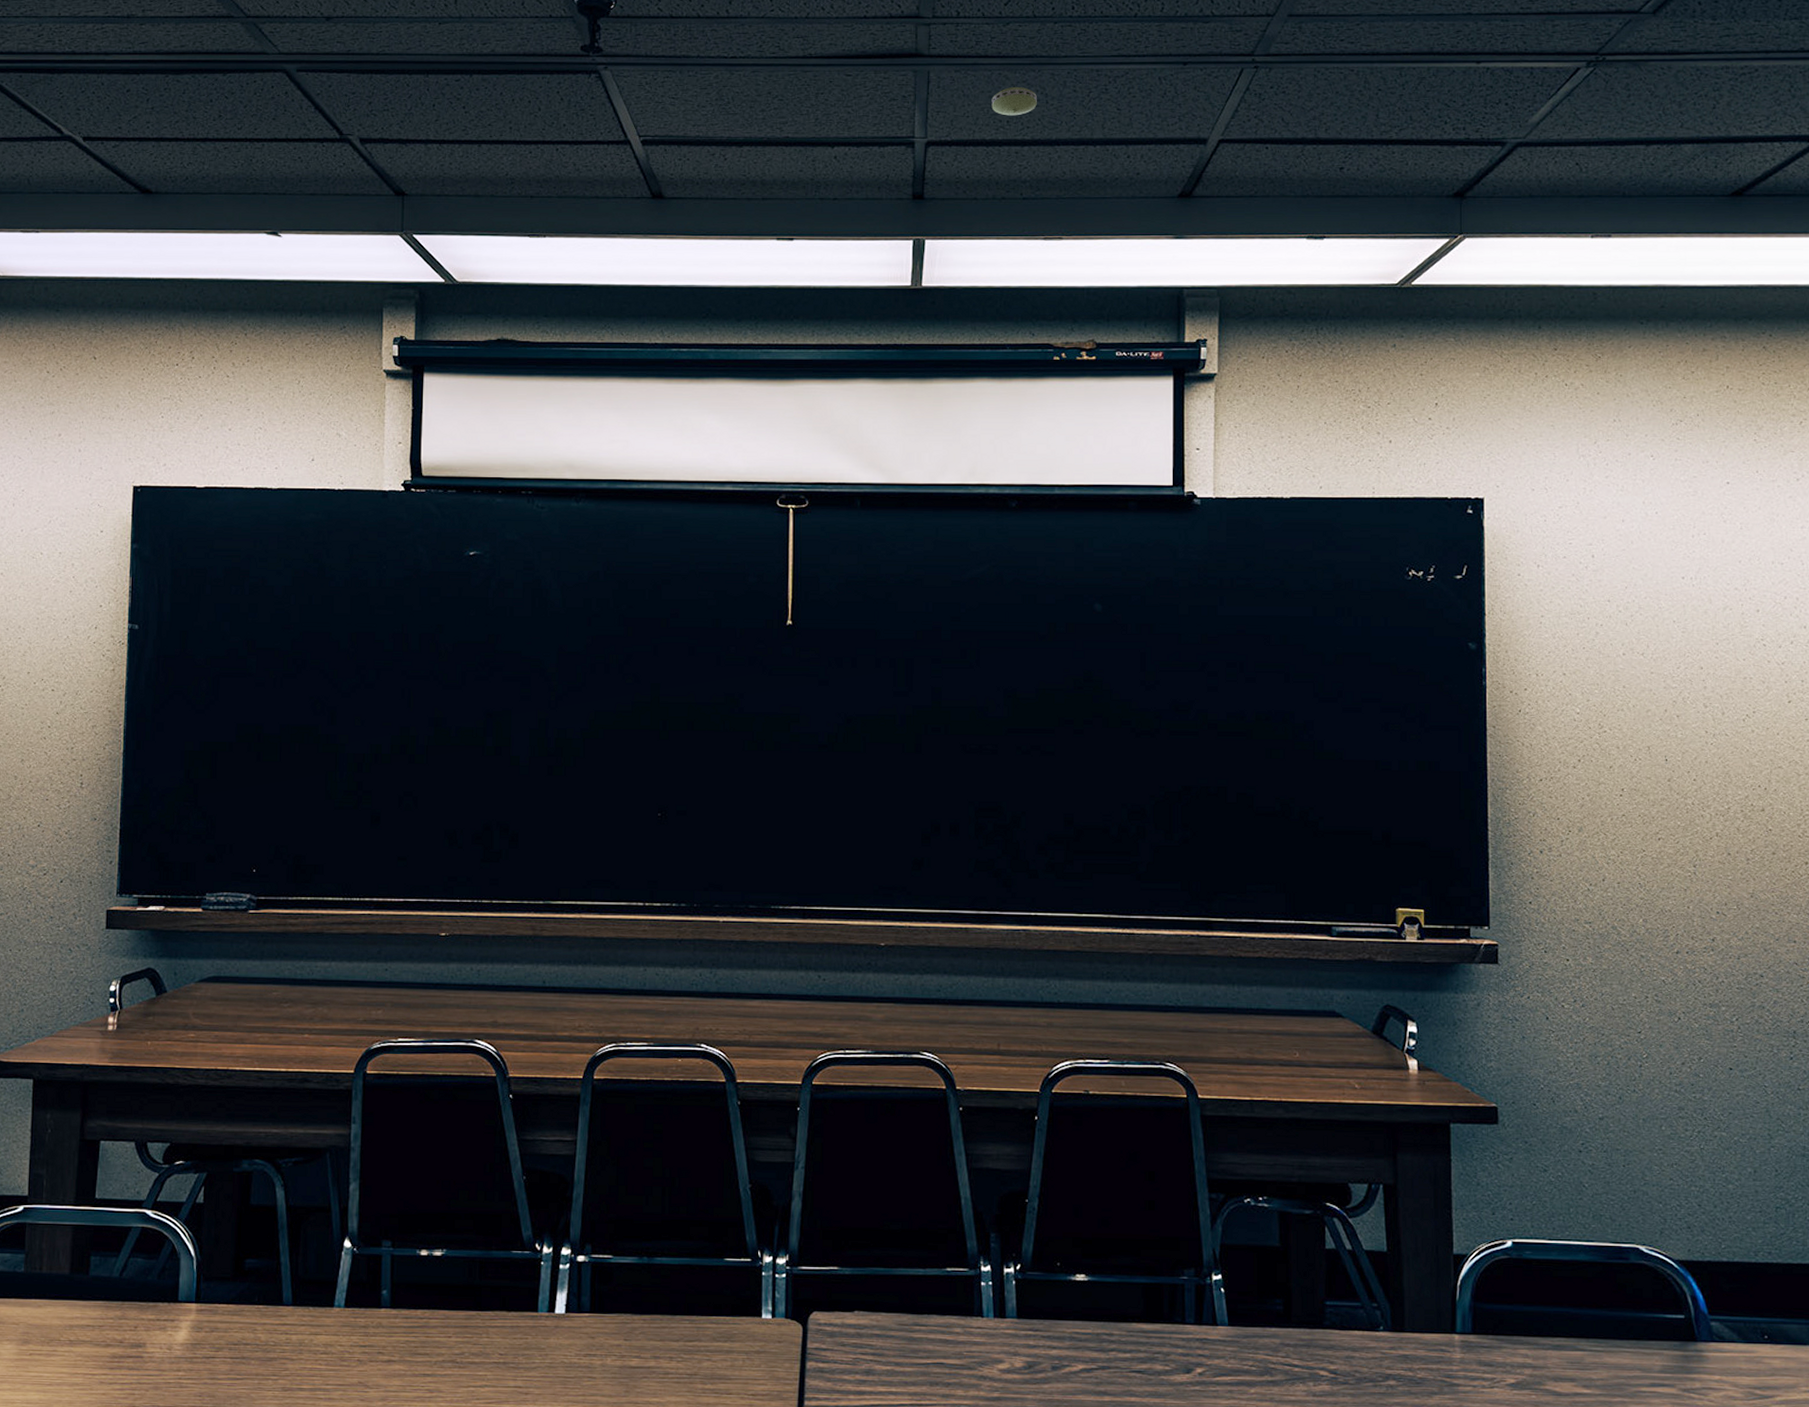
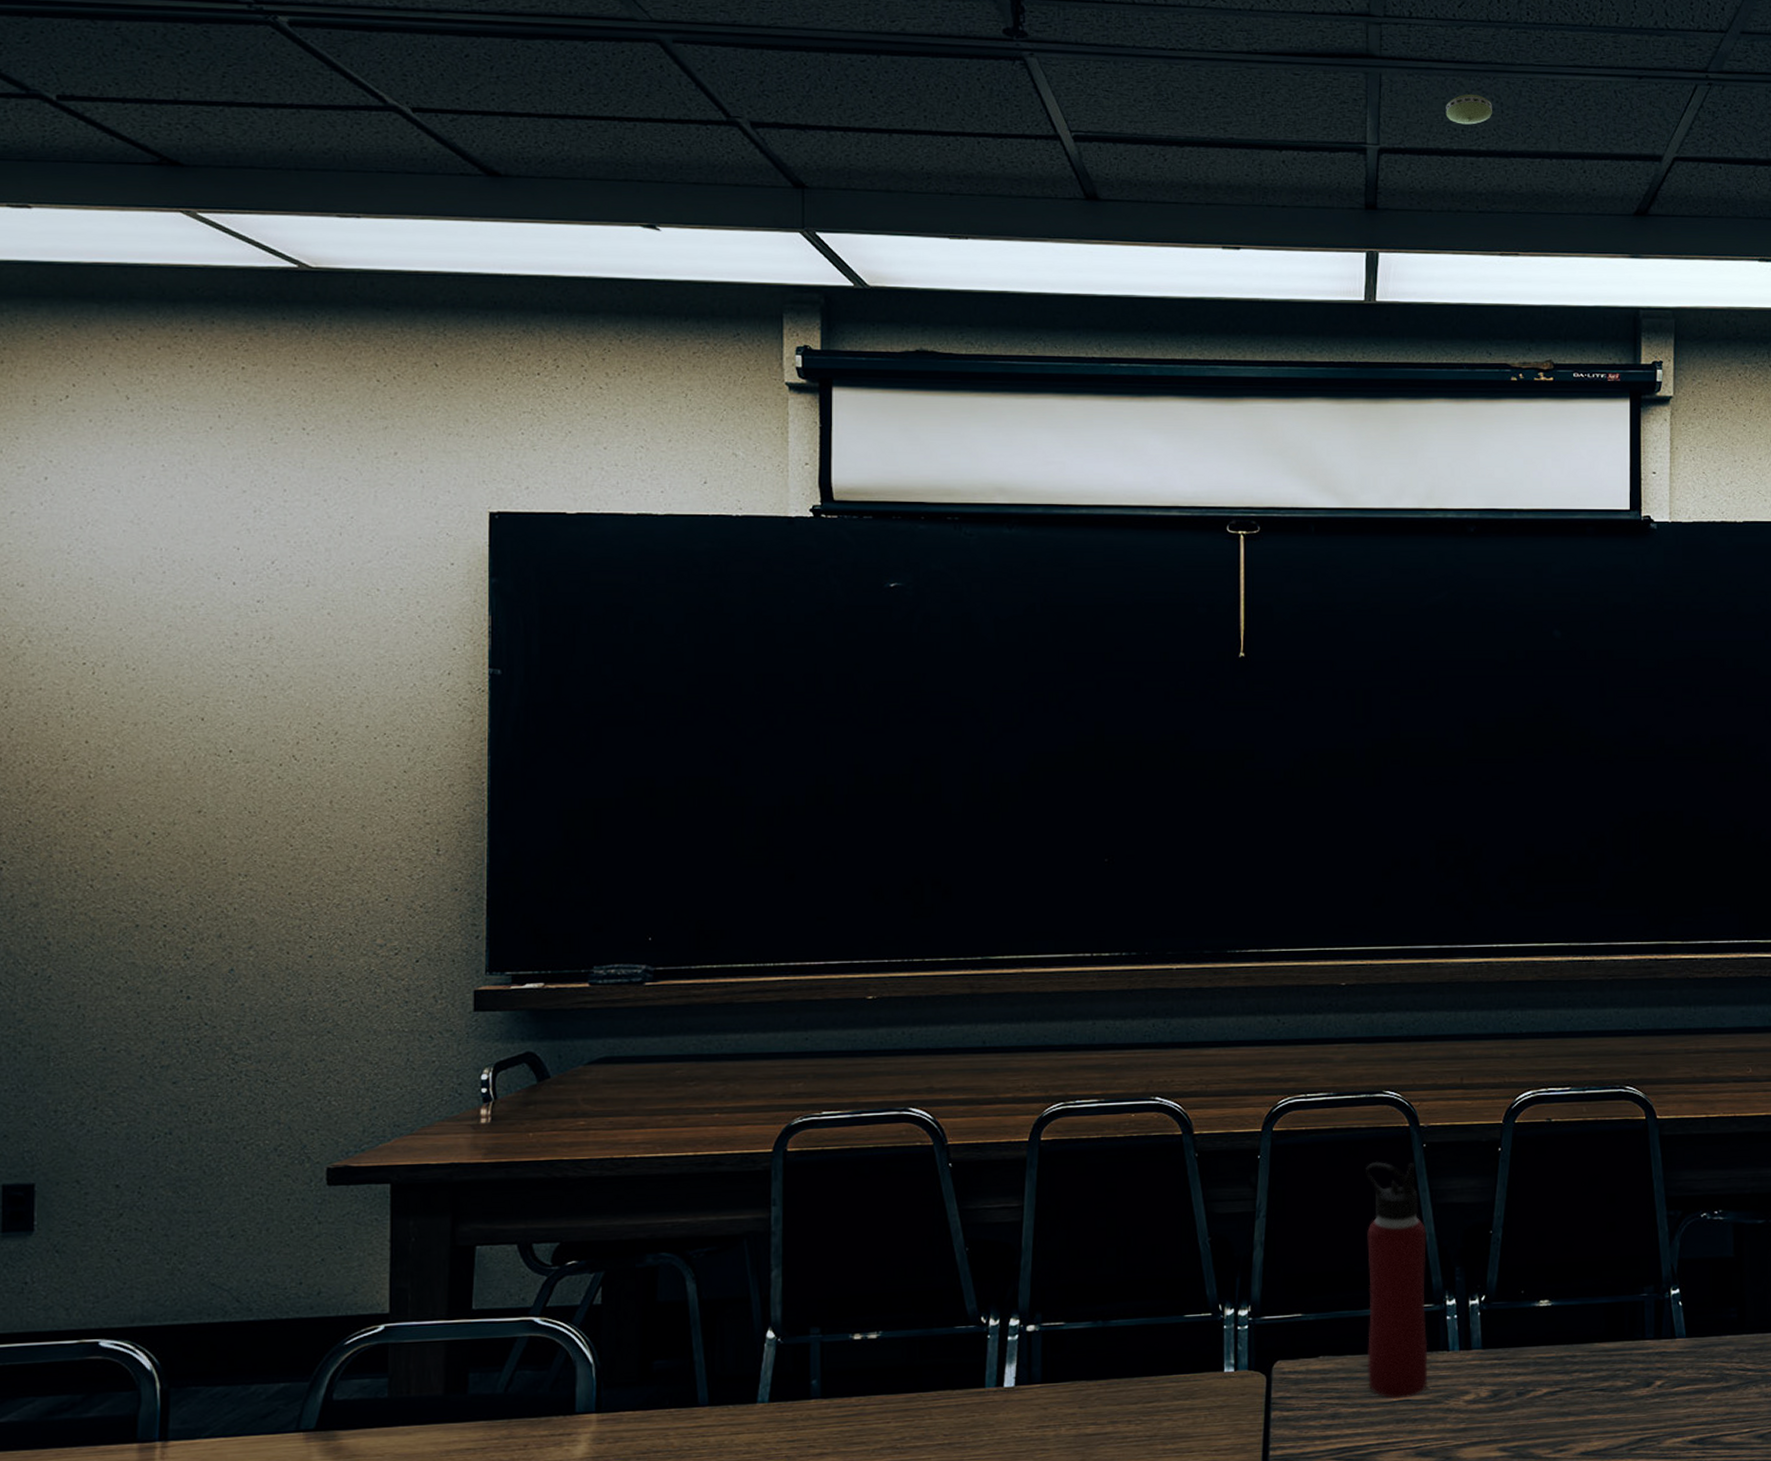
water bottle: none [901,1121,962,1361] -> present [1366,1161,1428,1399]

